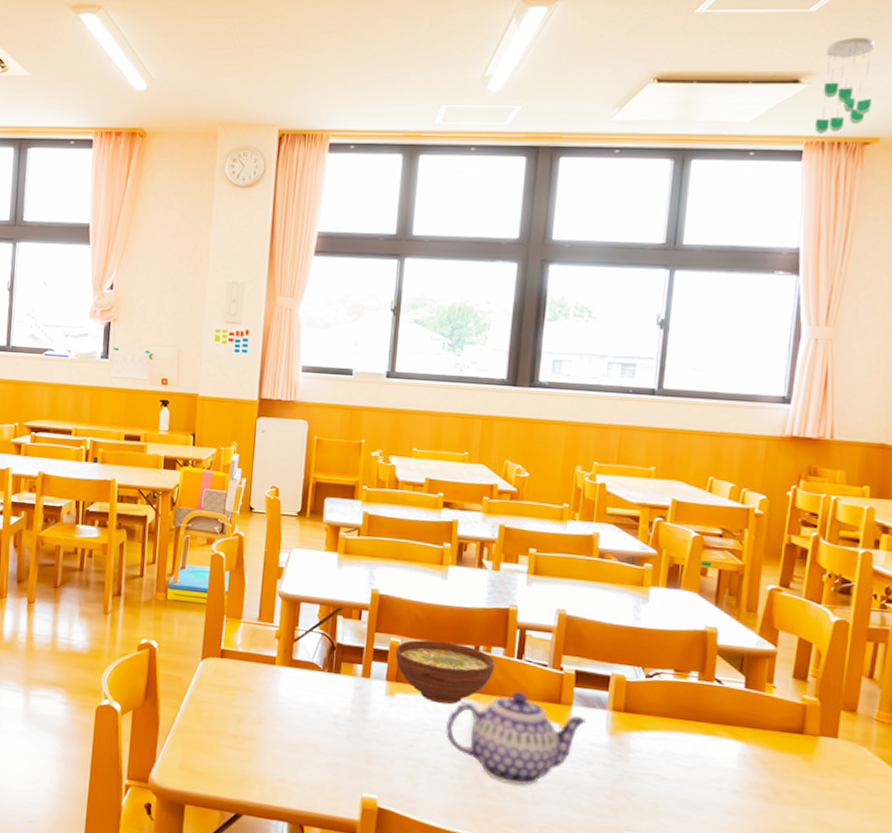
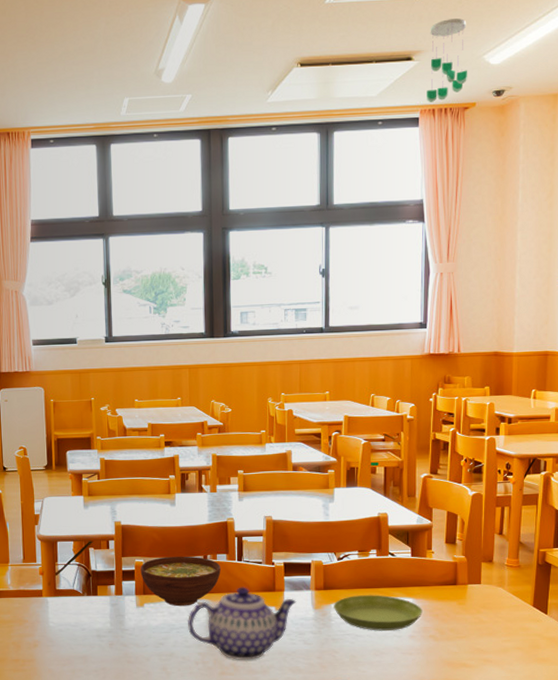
saucer: none [635,725,754,780] -> present [334,595,422,631]

